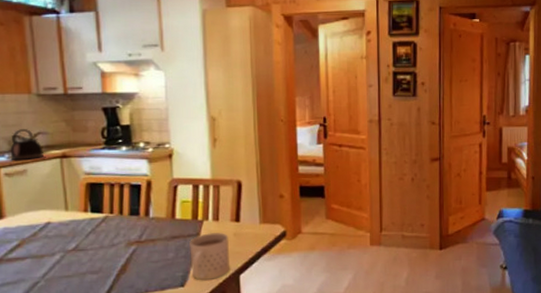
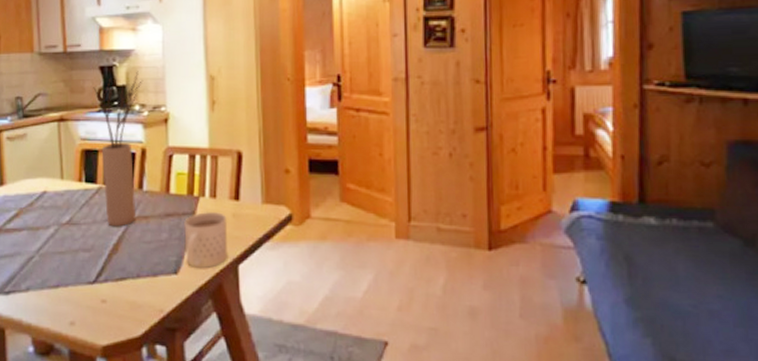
kettle: present [10,129,44,161] -> none [12,90,43,124]
vase: none [96,112,148,251] -> present [93,71,144,227]

